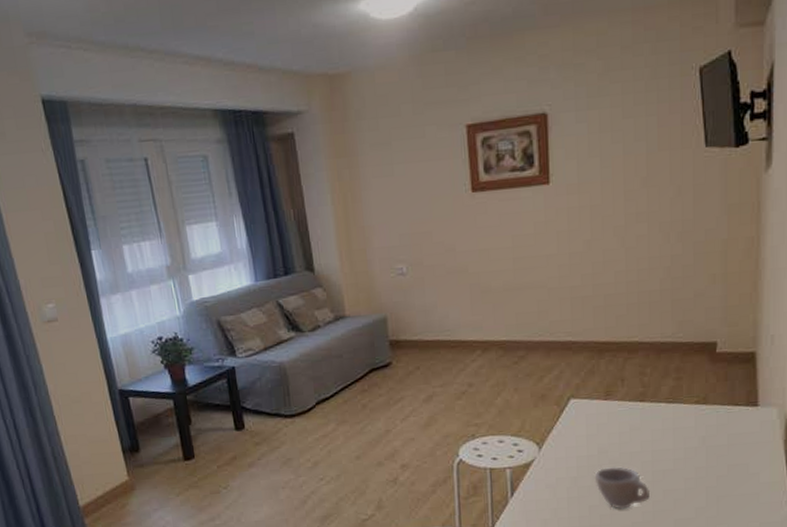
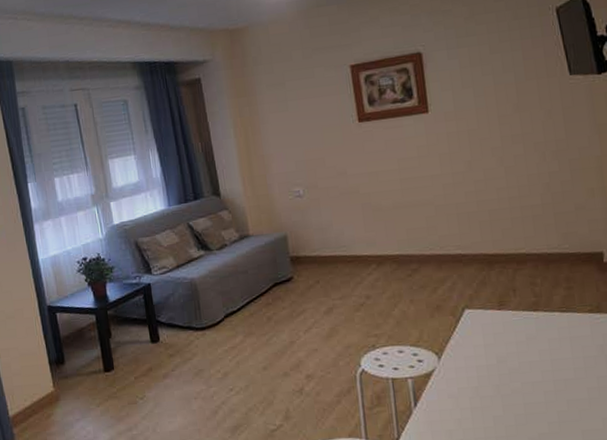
cup: present [594,467,650,509] -> none [495,376,554,420]

